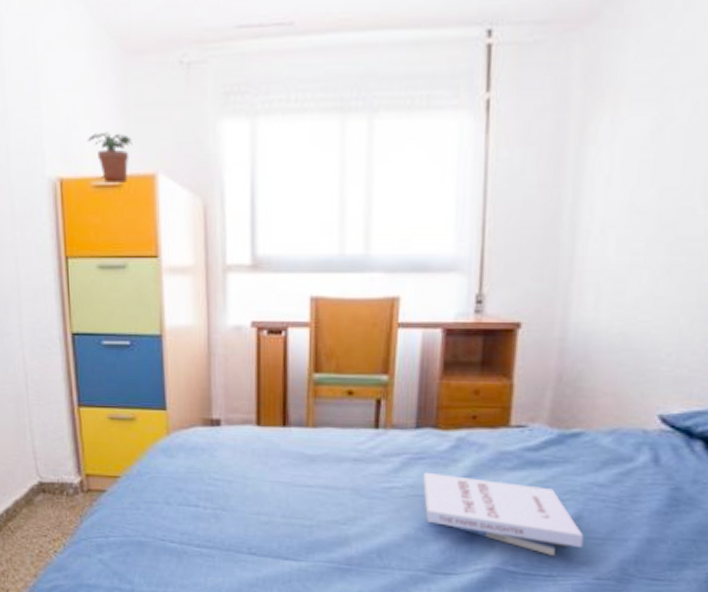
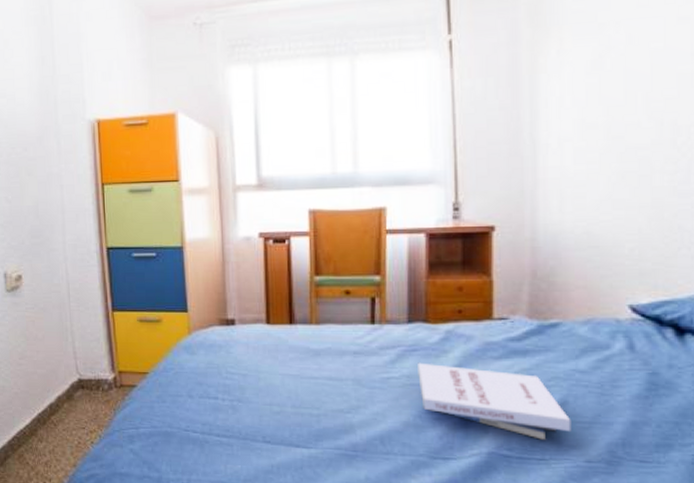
potted plant: present [87,131,132,183] -> none [119,81,156,122]

